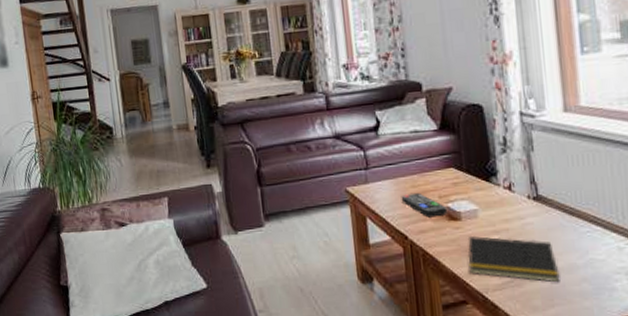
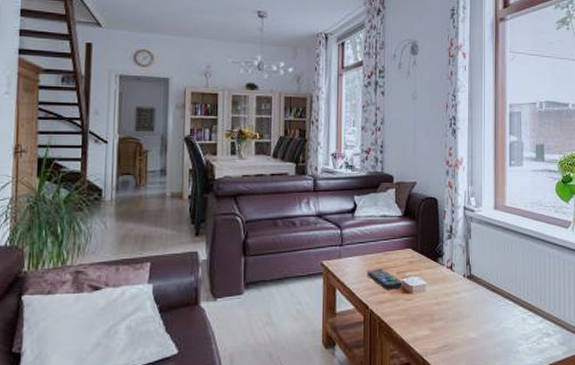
notepad: present [467,235,560,283] -> none [414,306,481,347]

